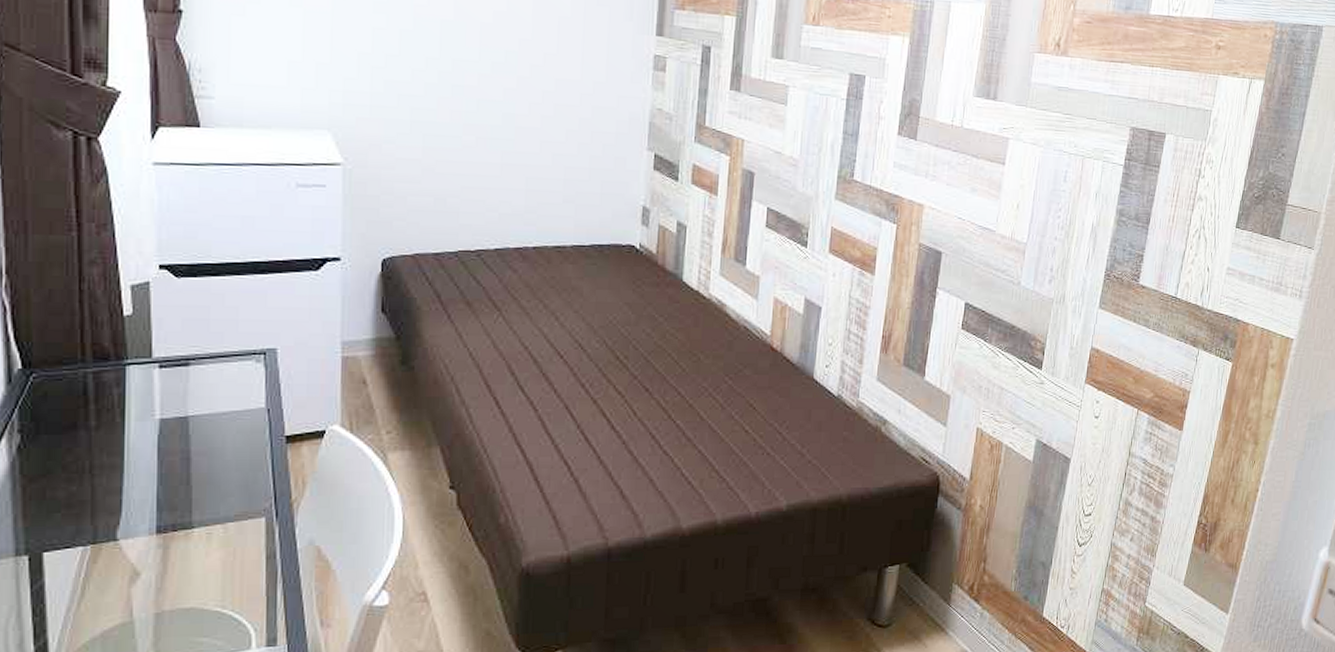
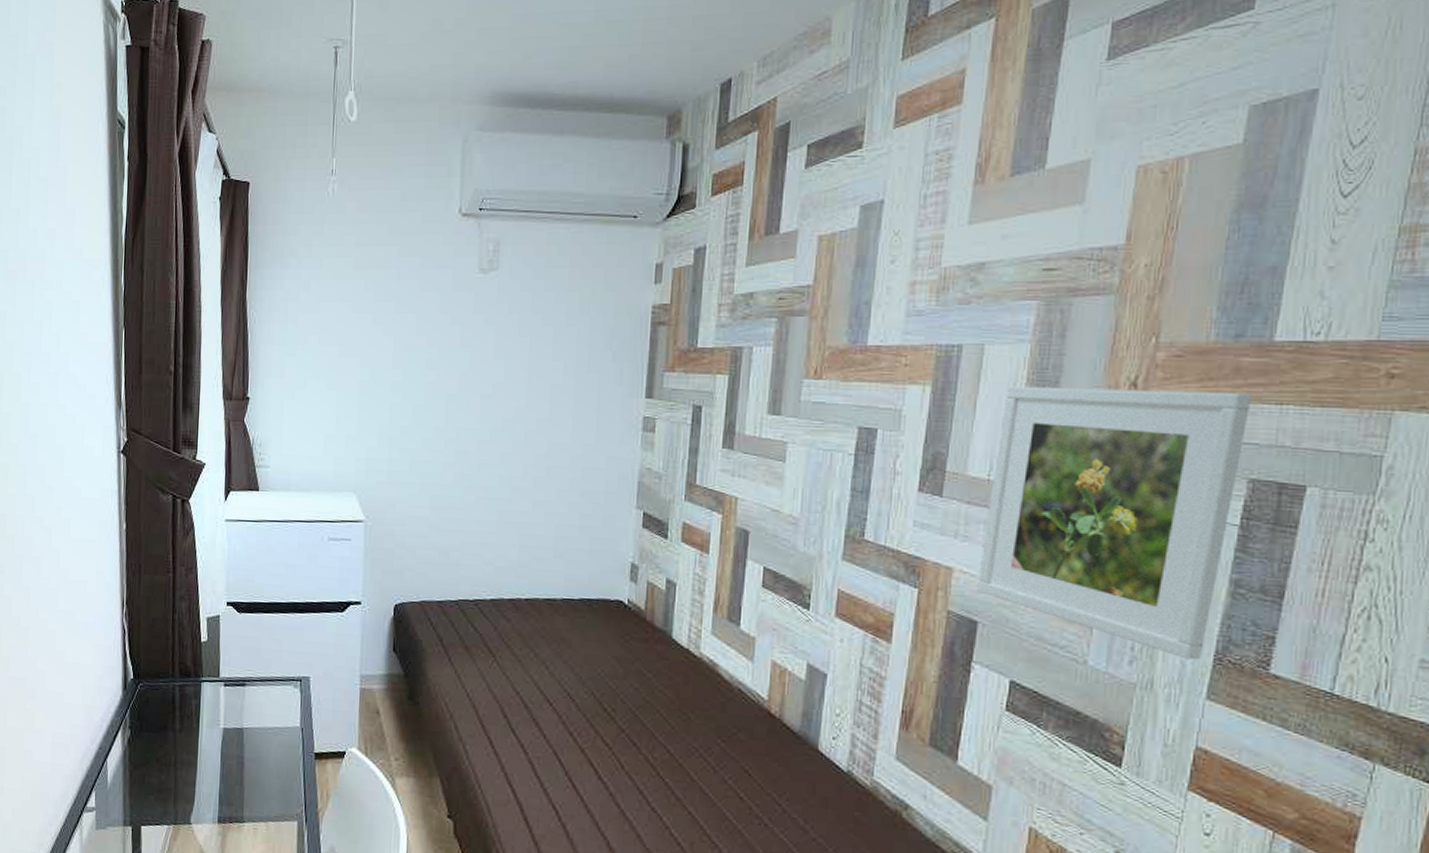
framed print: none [942,41,1135,277] -> present [977,386,1253,660]

